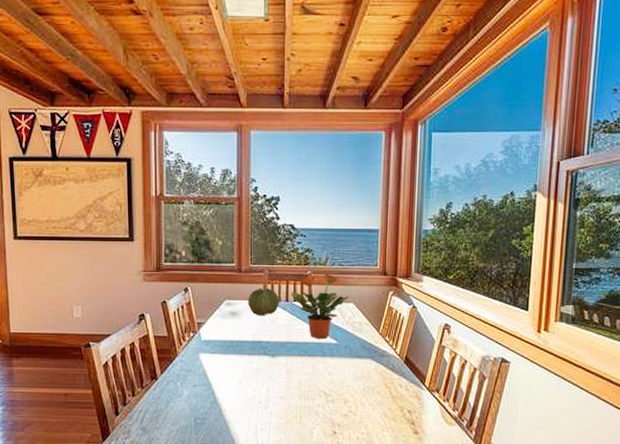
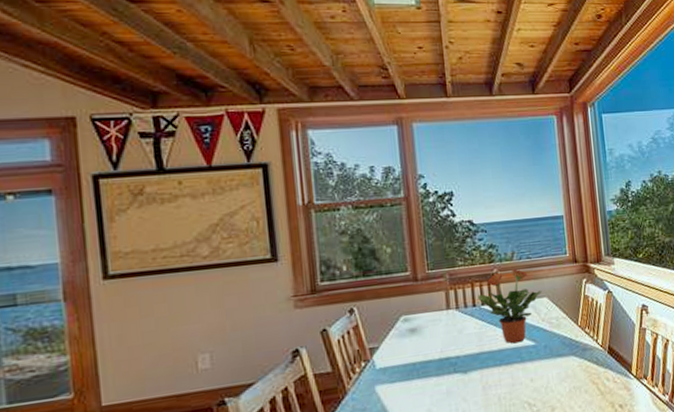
cabbage: present [248,288,280,316] -> none [428,294,467,328]

